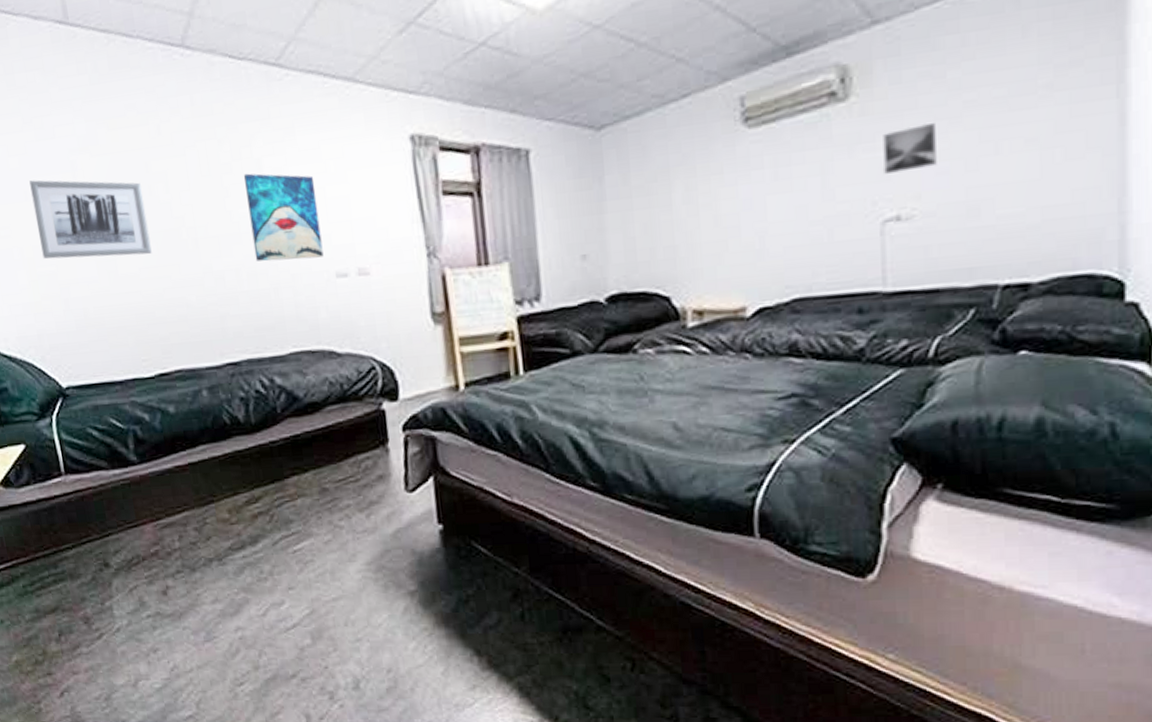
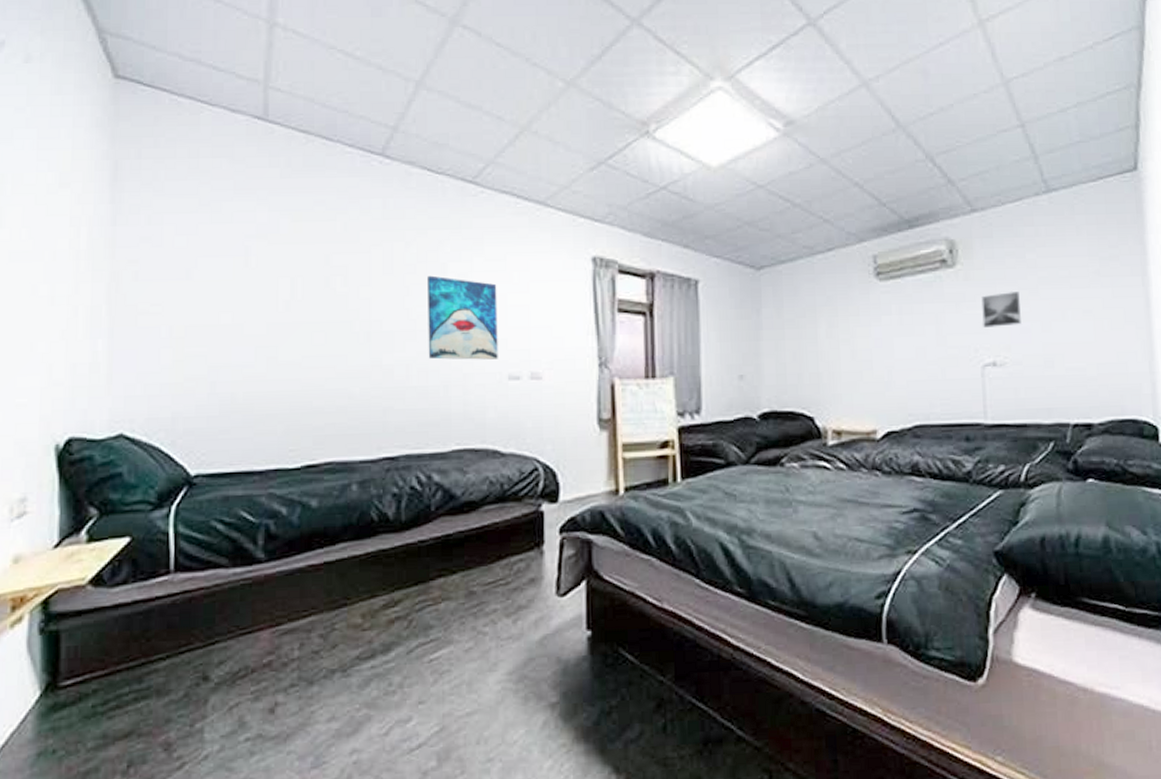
wall art: present [29,180,152,259] -> none [194,260,319,343]

